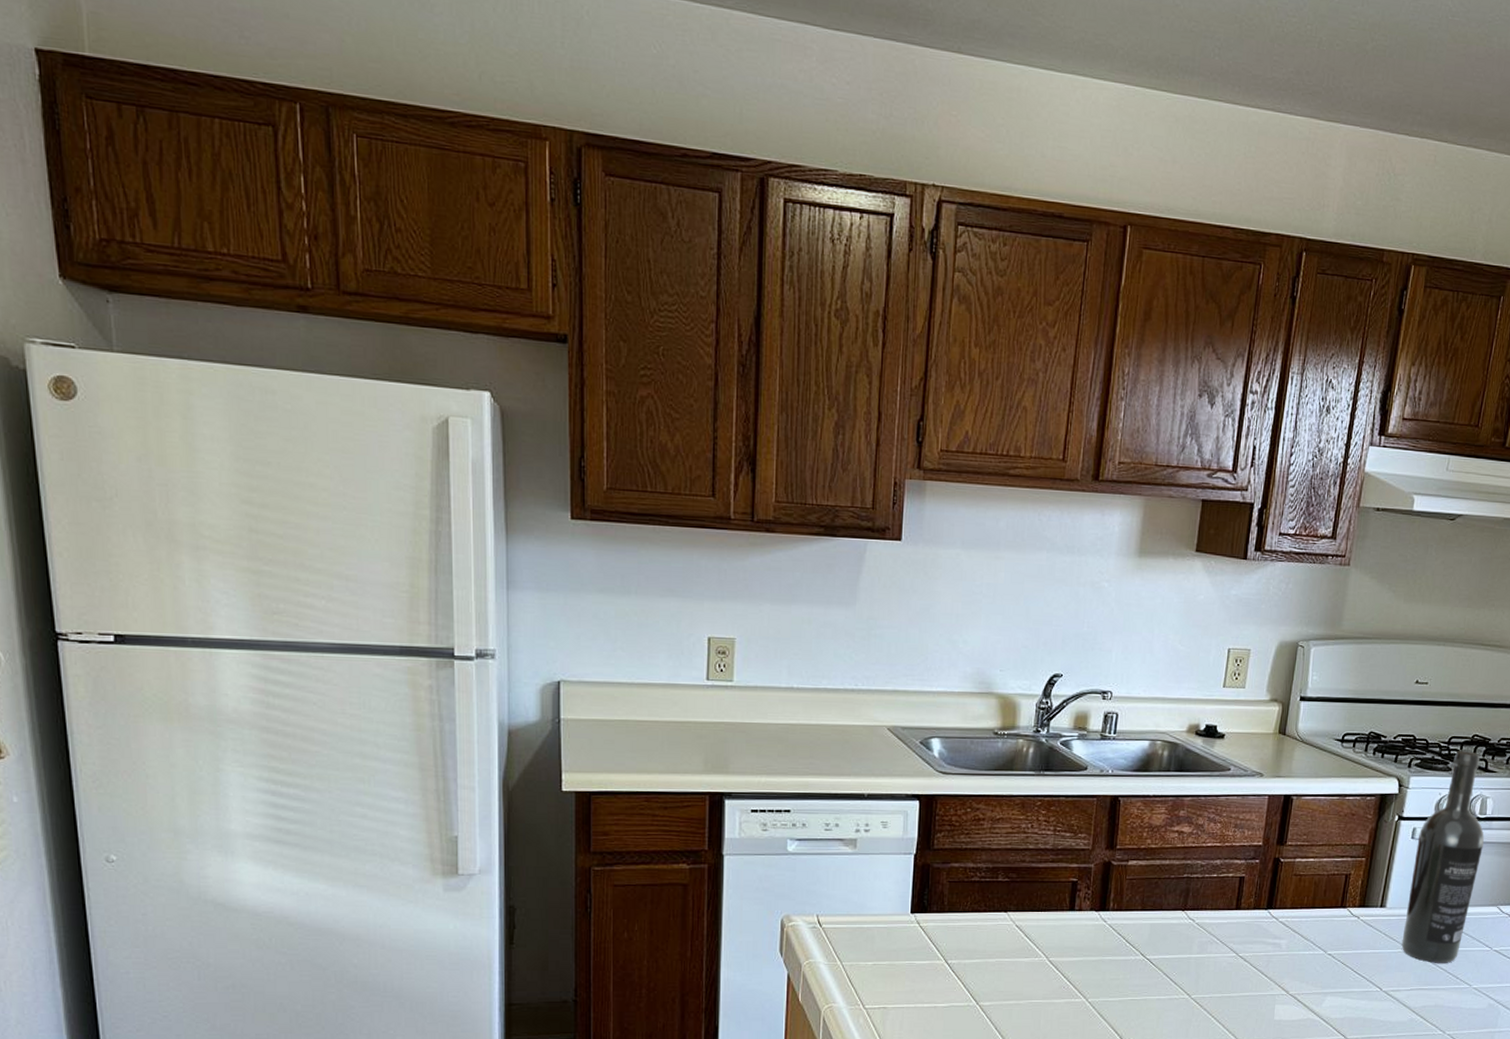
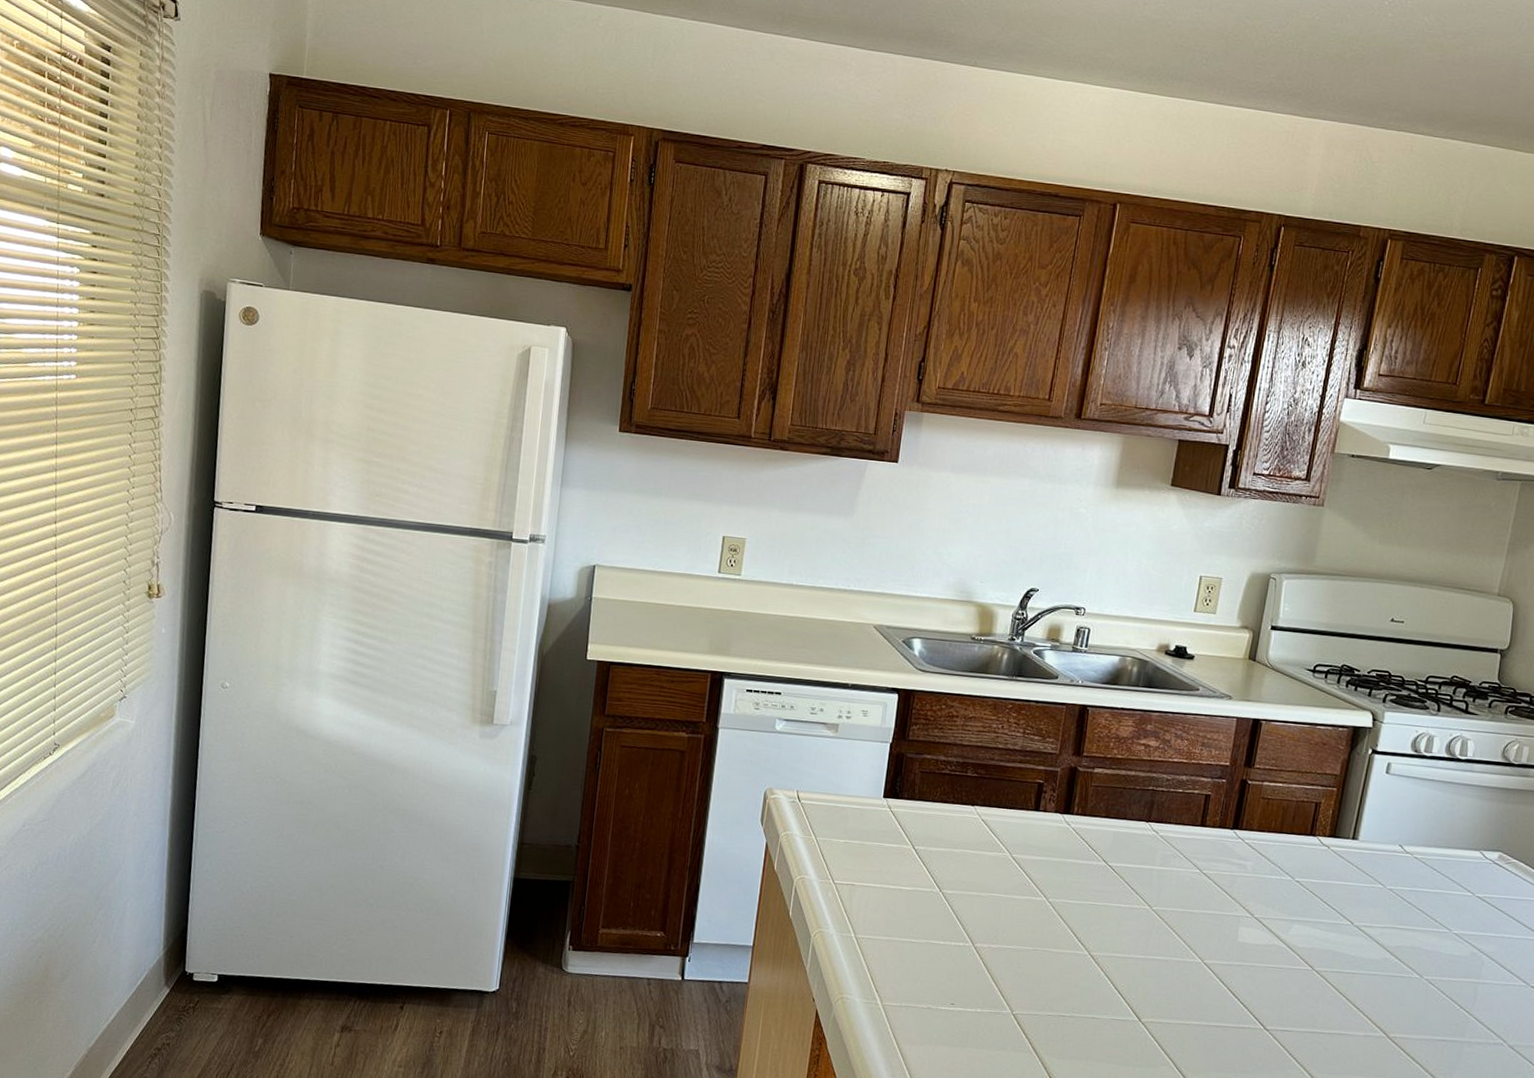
wine bottle: present [1401,751,1484,963] -> none [1374,690,1465,904]

